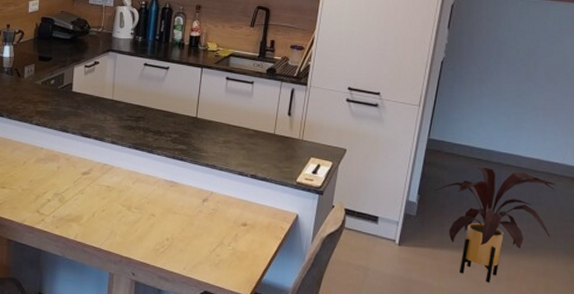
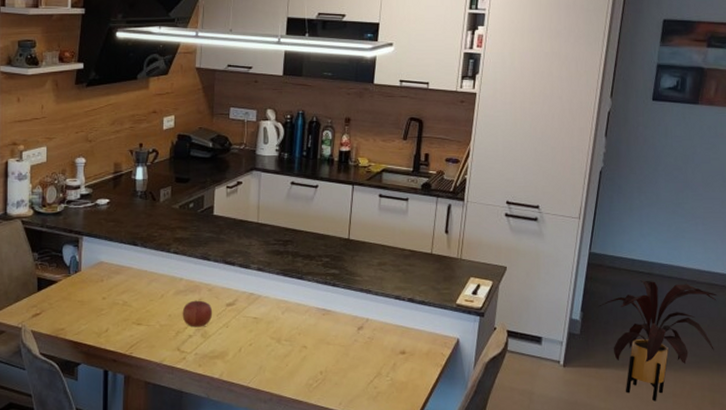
fruit: none [42,168,70,193] -> present [182,300,213,327]

